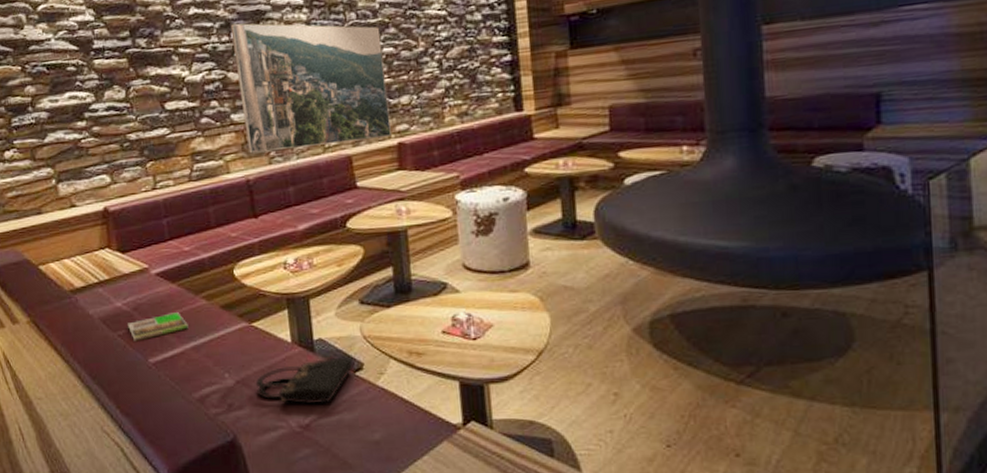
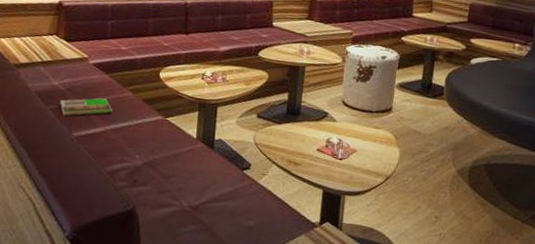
handbag: present [255,357,354,405] -> none [159,155,243,192]

